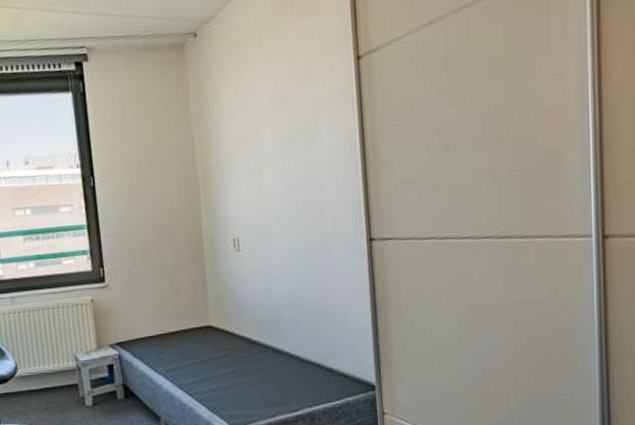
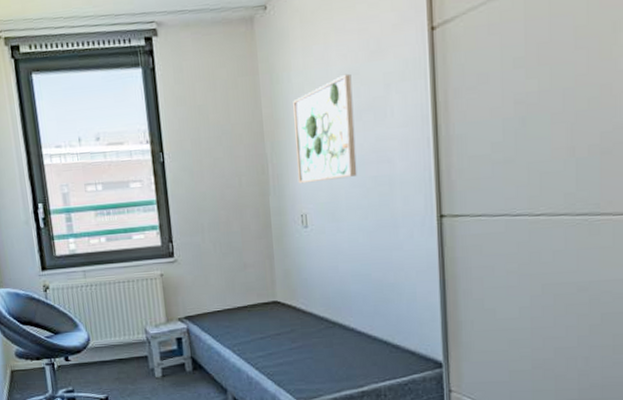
wall art: none [224,100,288,208] -> present [293,73,357,184]

